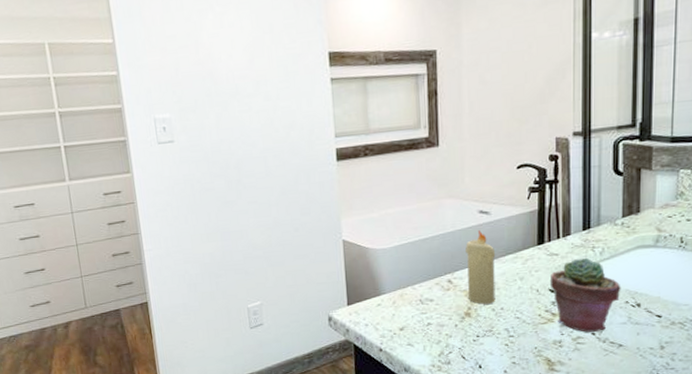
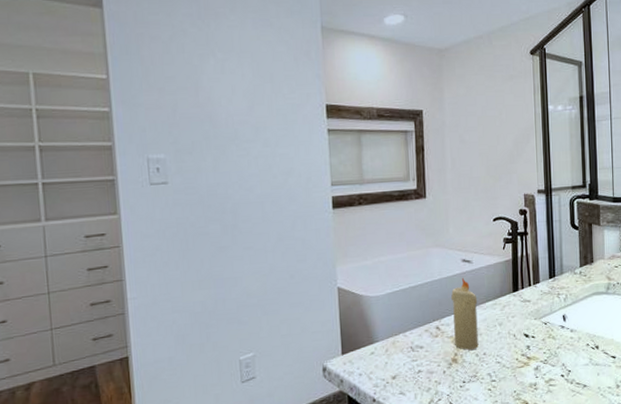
potted succulent: present [549,258,621,332] -> none [524,304,583,375]

